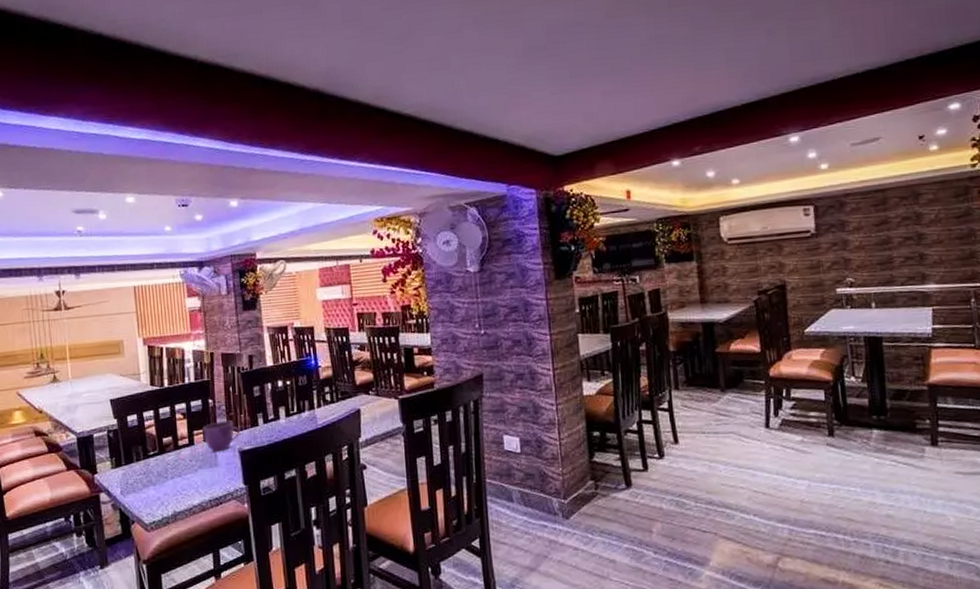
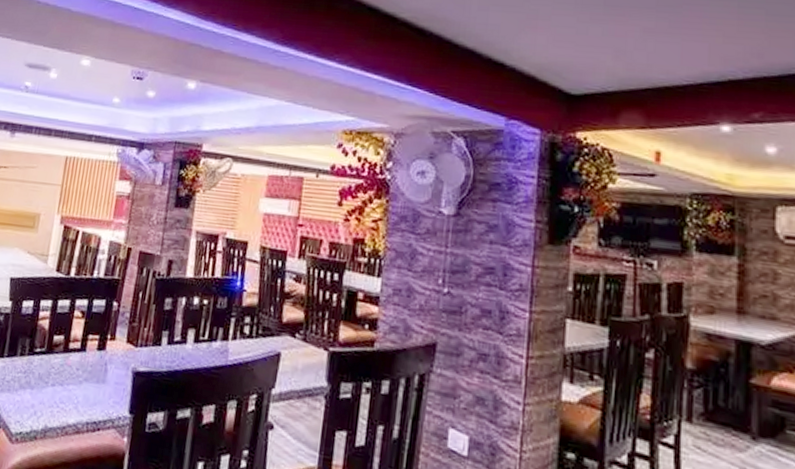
cup: present [202,420,240,452] -> none [98,330,139,367]

